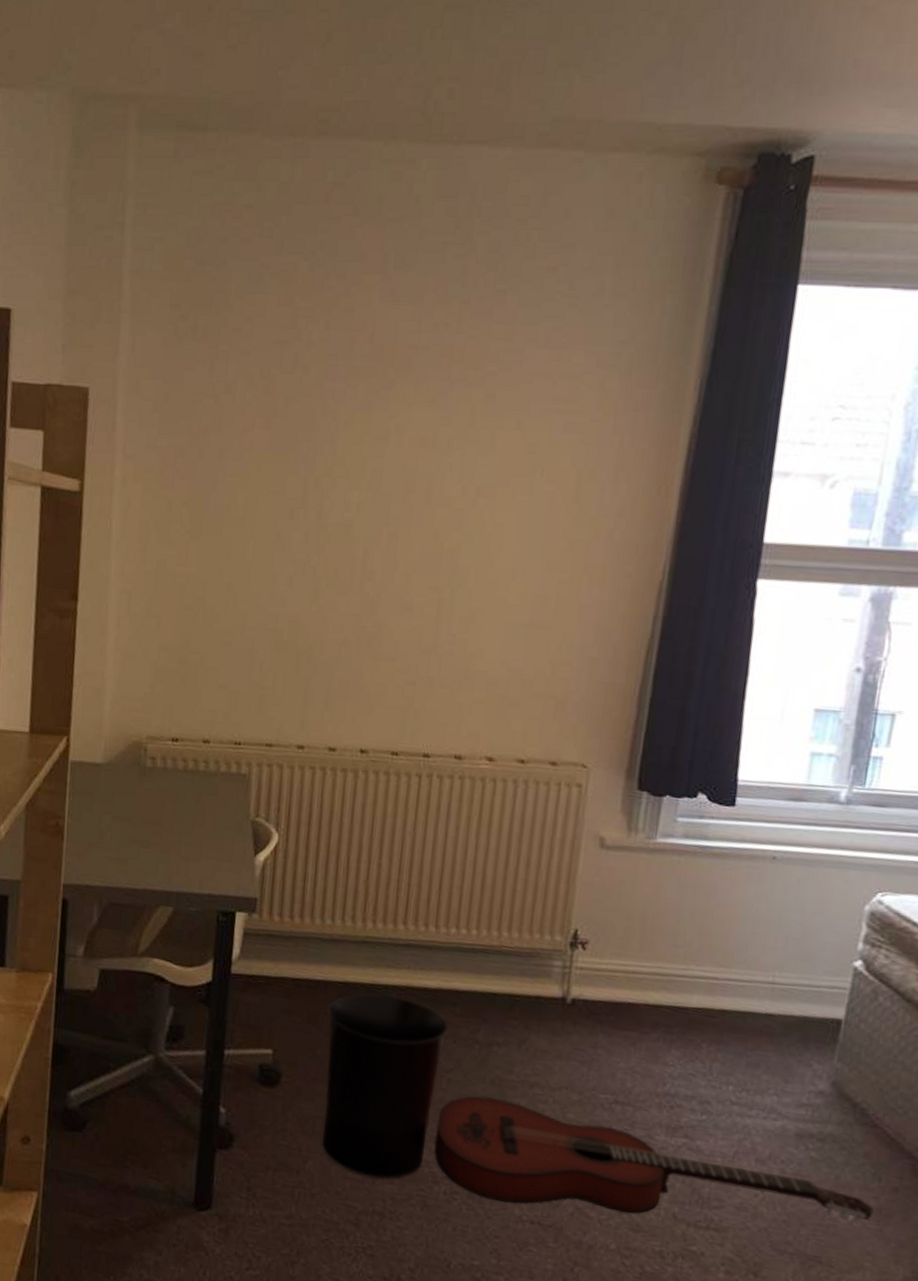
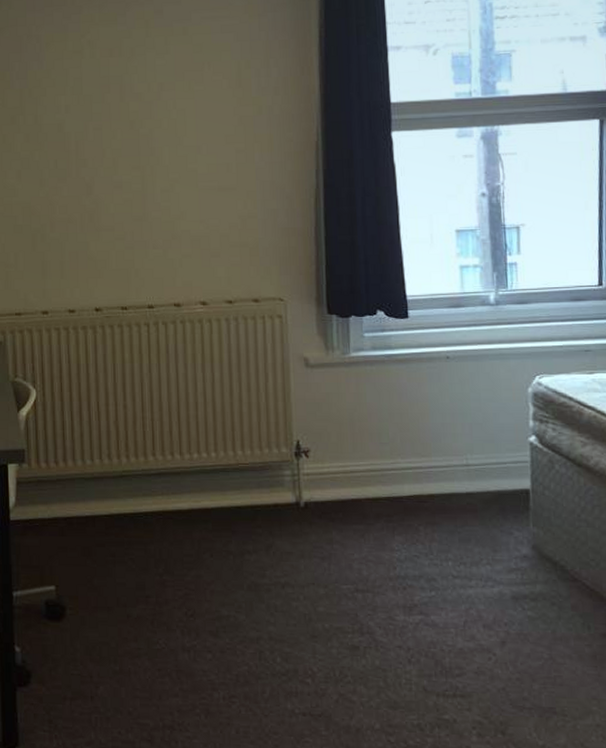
waste bin: present [321,993,449,1179] -> none [98,522,205,692]
guitar: present [434,1095,874,1225] -> none [207,602,590,699]

